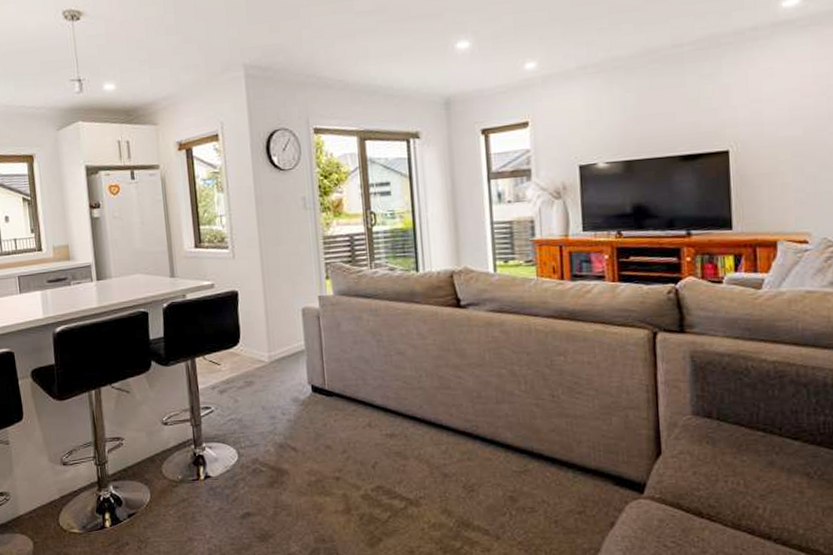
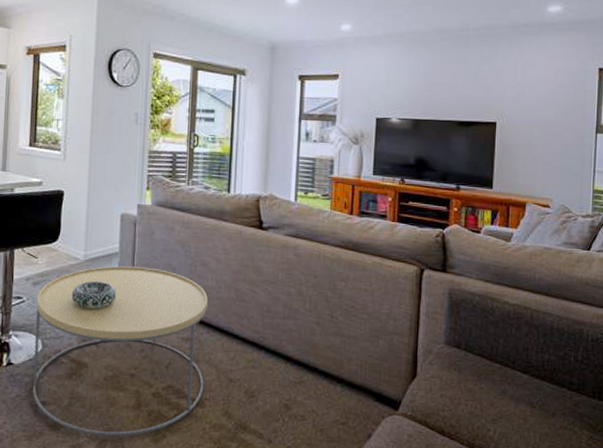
coffee table: none [226,362,417,544] -> present [32,266,208,437]
decorative bowl: none [261,383,309,413] -> present [71,281,116,310]

